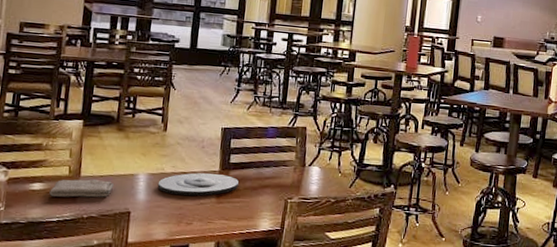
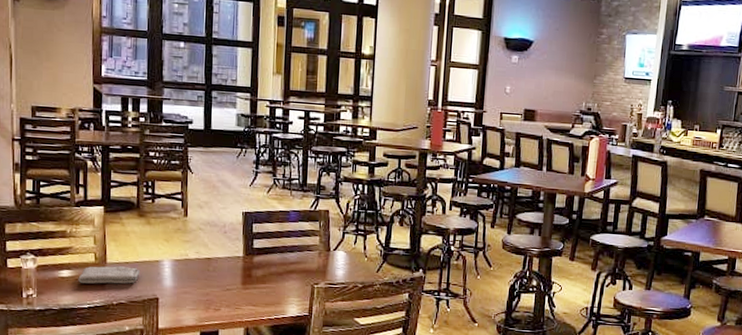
plate: present [157,173,239,196] -> none [183,258,263,282]

